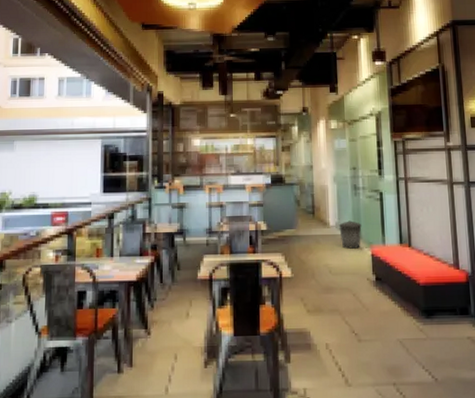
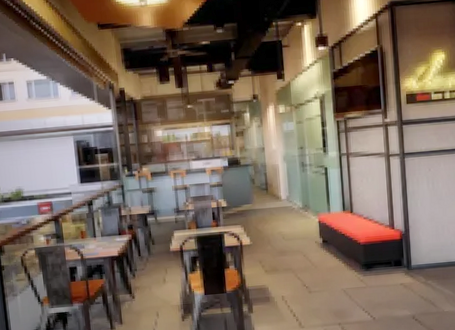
trash can: present [339,220,362,249] -> none [290,194,310,218]

